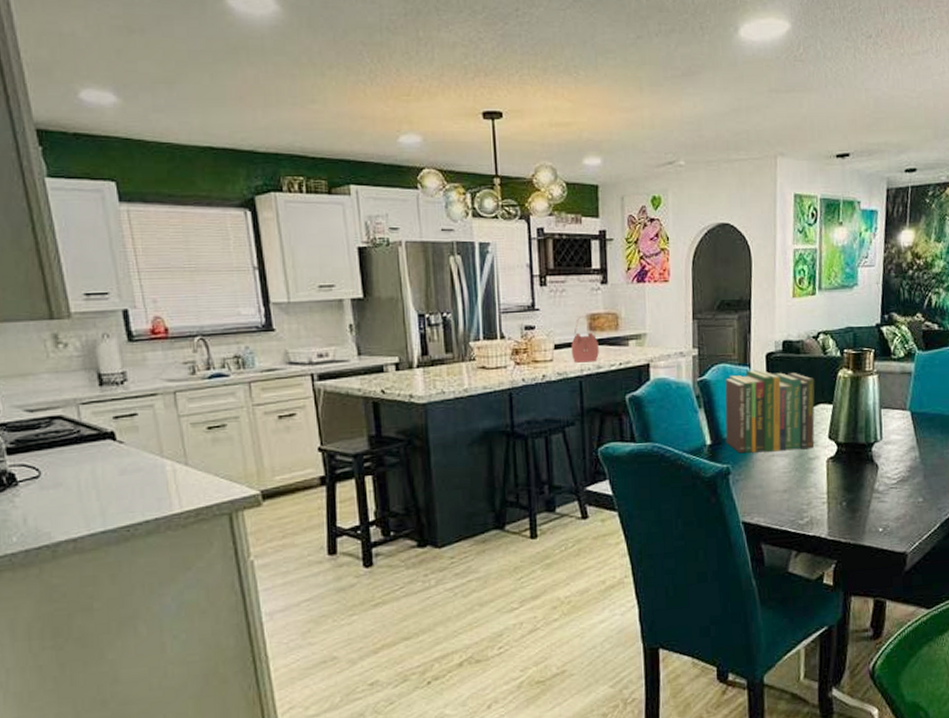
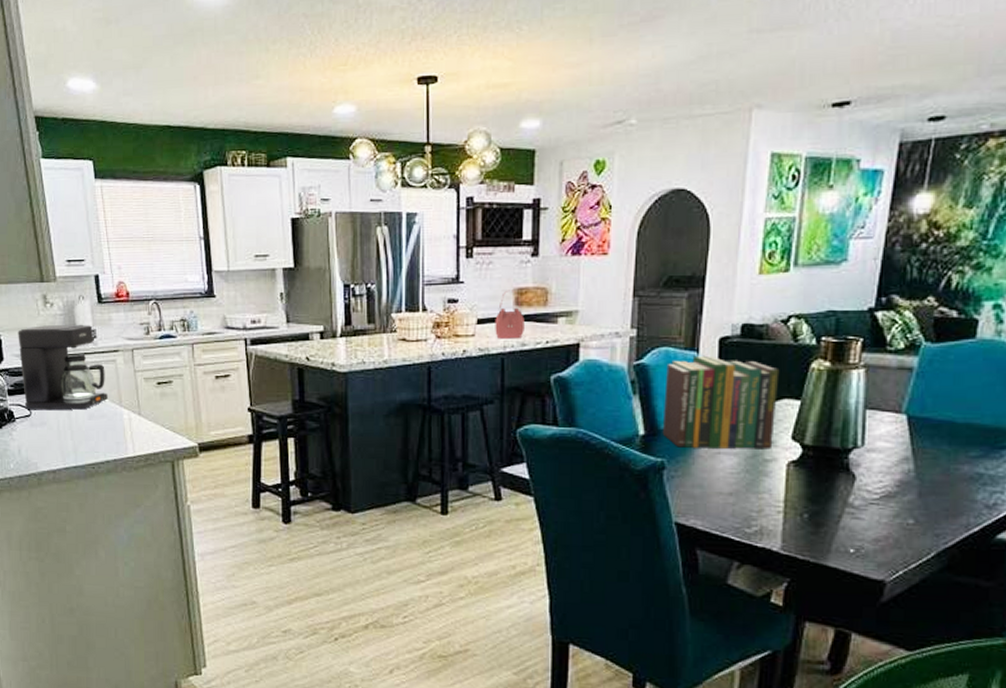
coffee maker: none [19,366,145,469] -> present [18,324,108,410]

